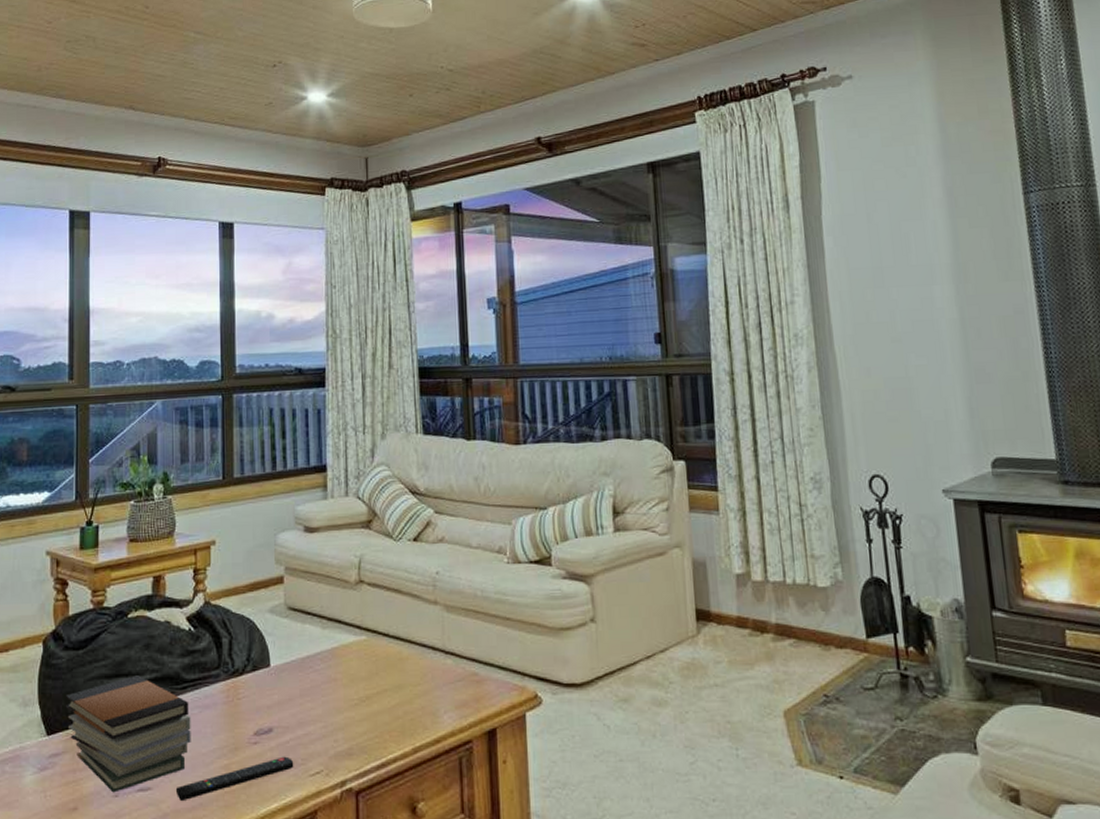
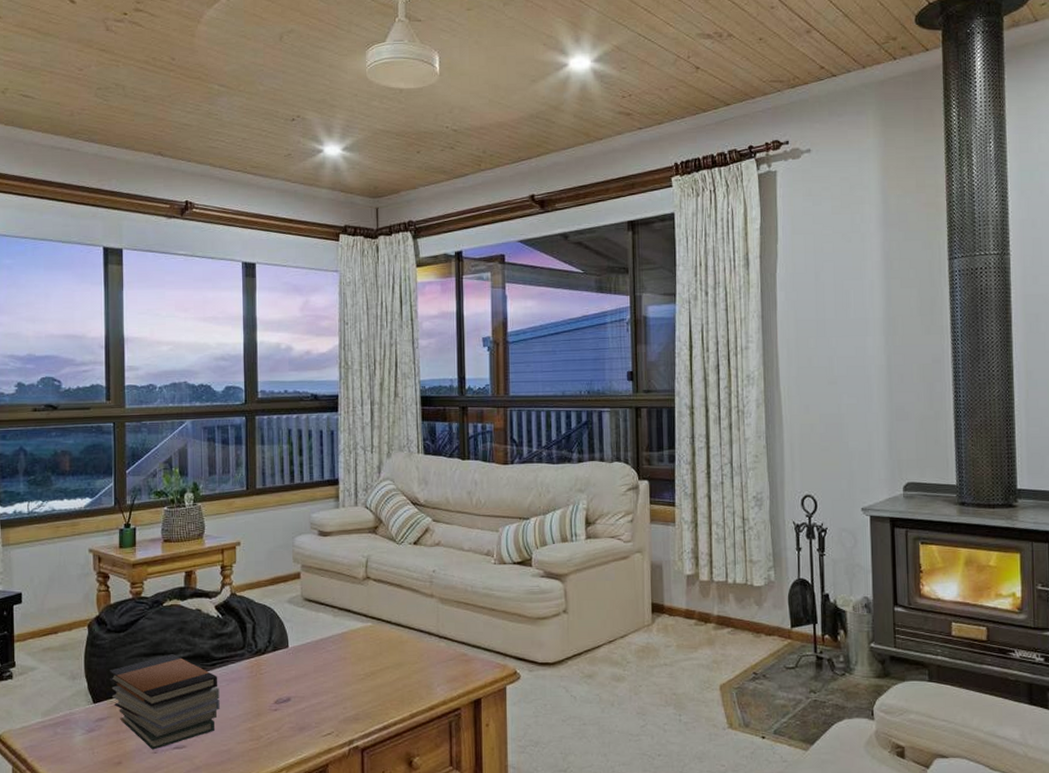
remote control: present [175,756,294,802] -> none [206,720,309,757]

